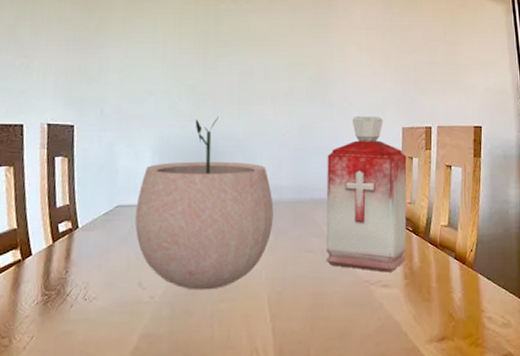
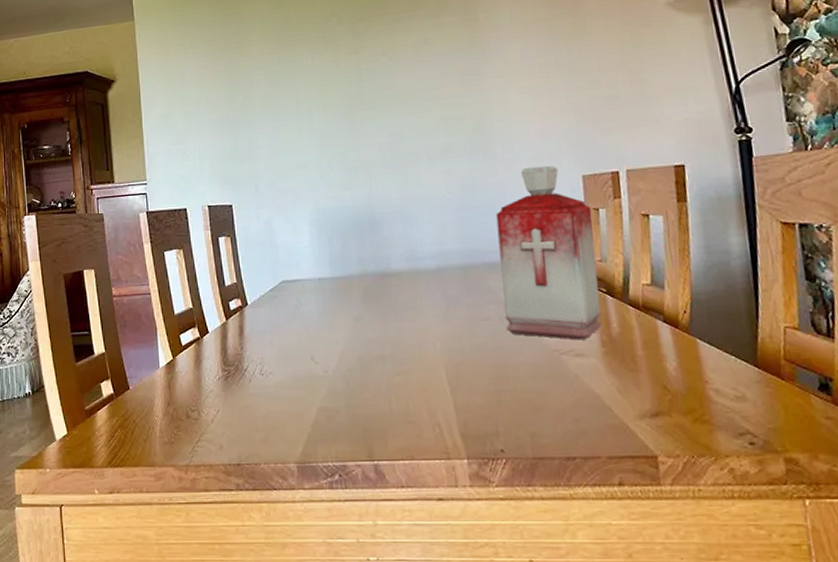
plant pot: present [135,116,274,290] -> none [299,183,443,364]

